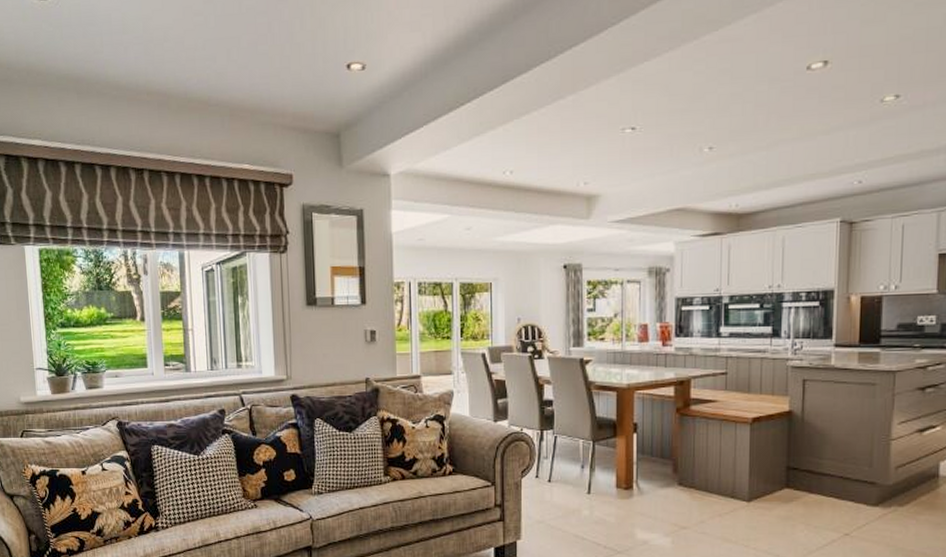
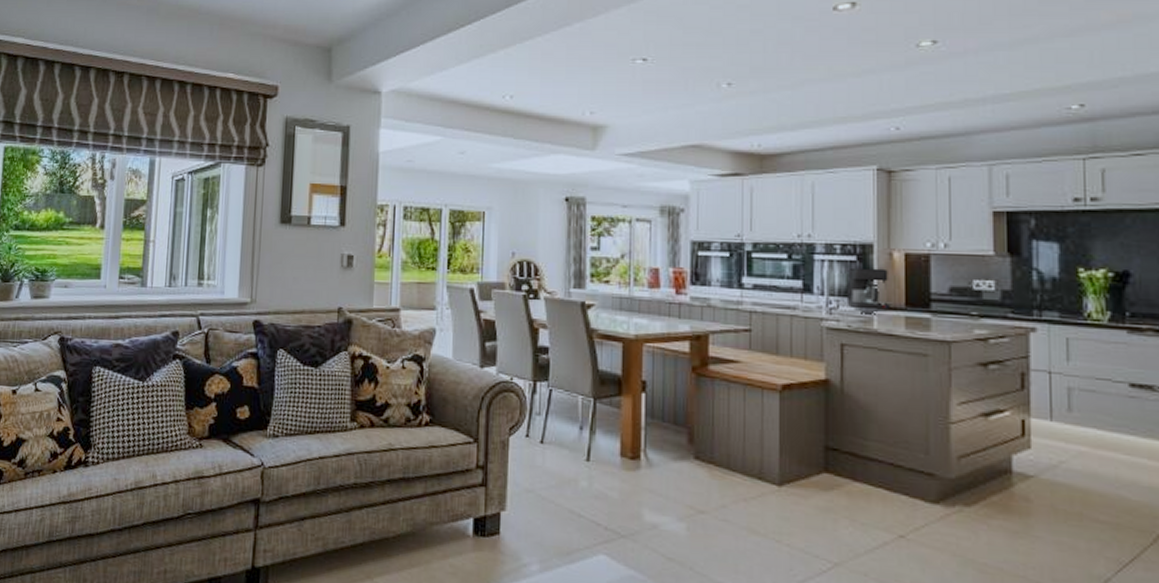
coffee maker: none [810,312,846,348] -> present [848,269,890,310]

